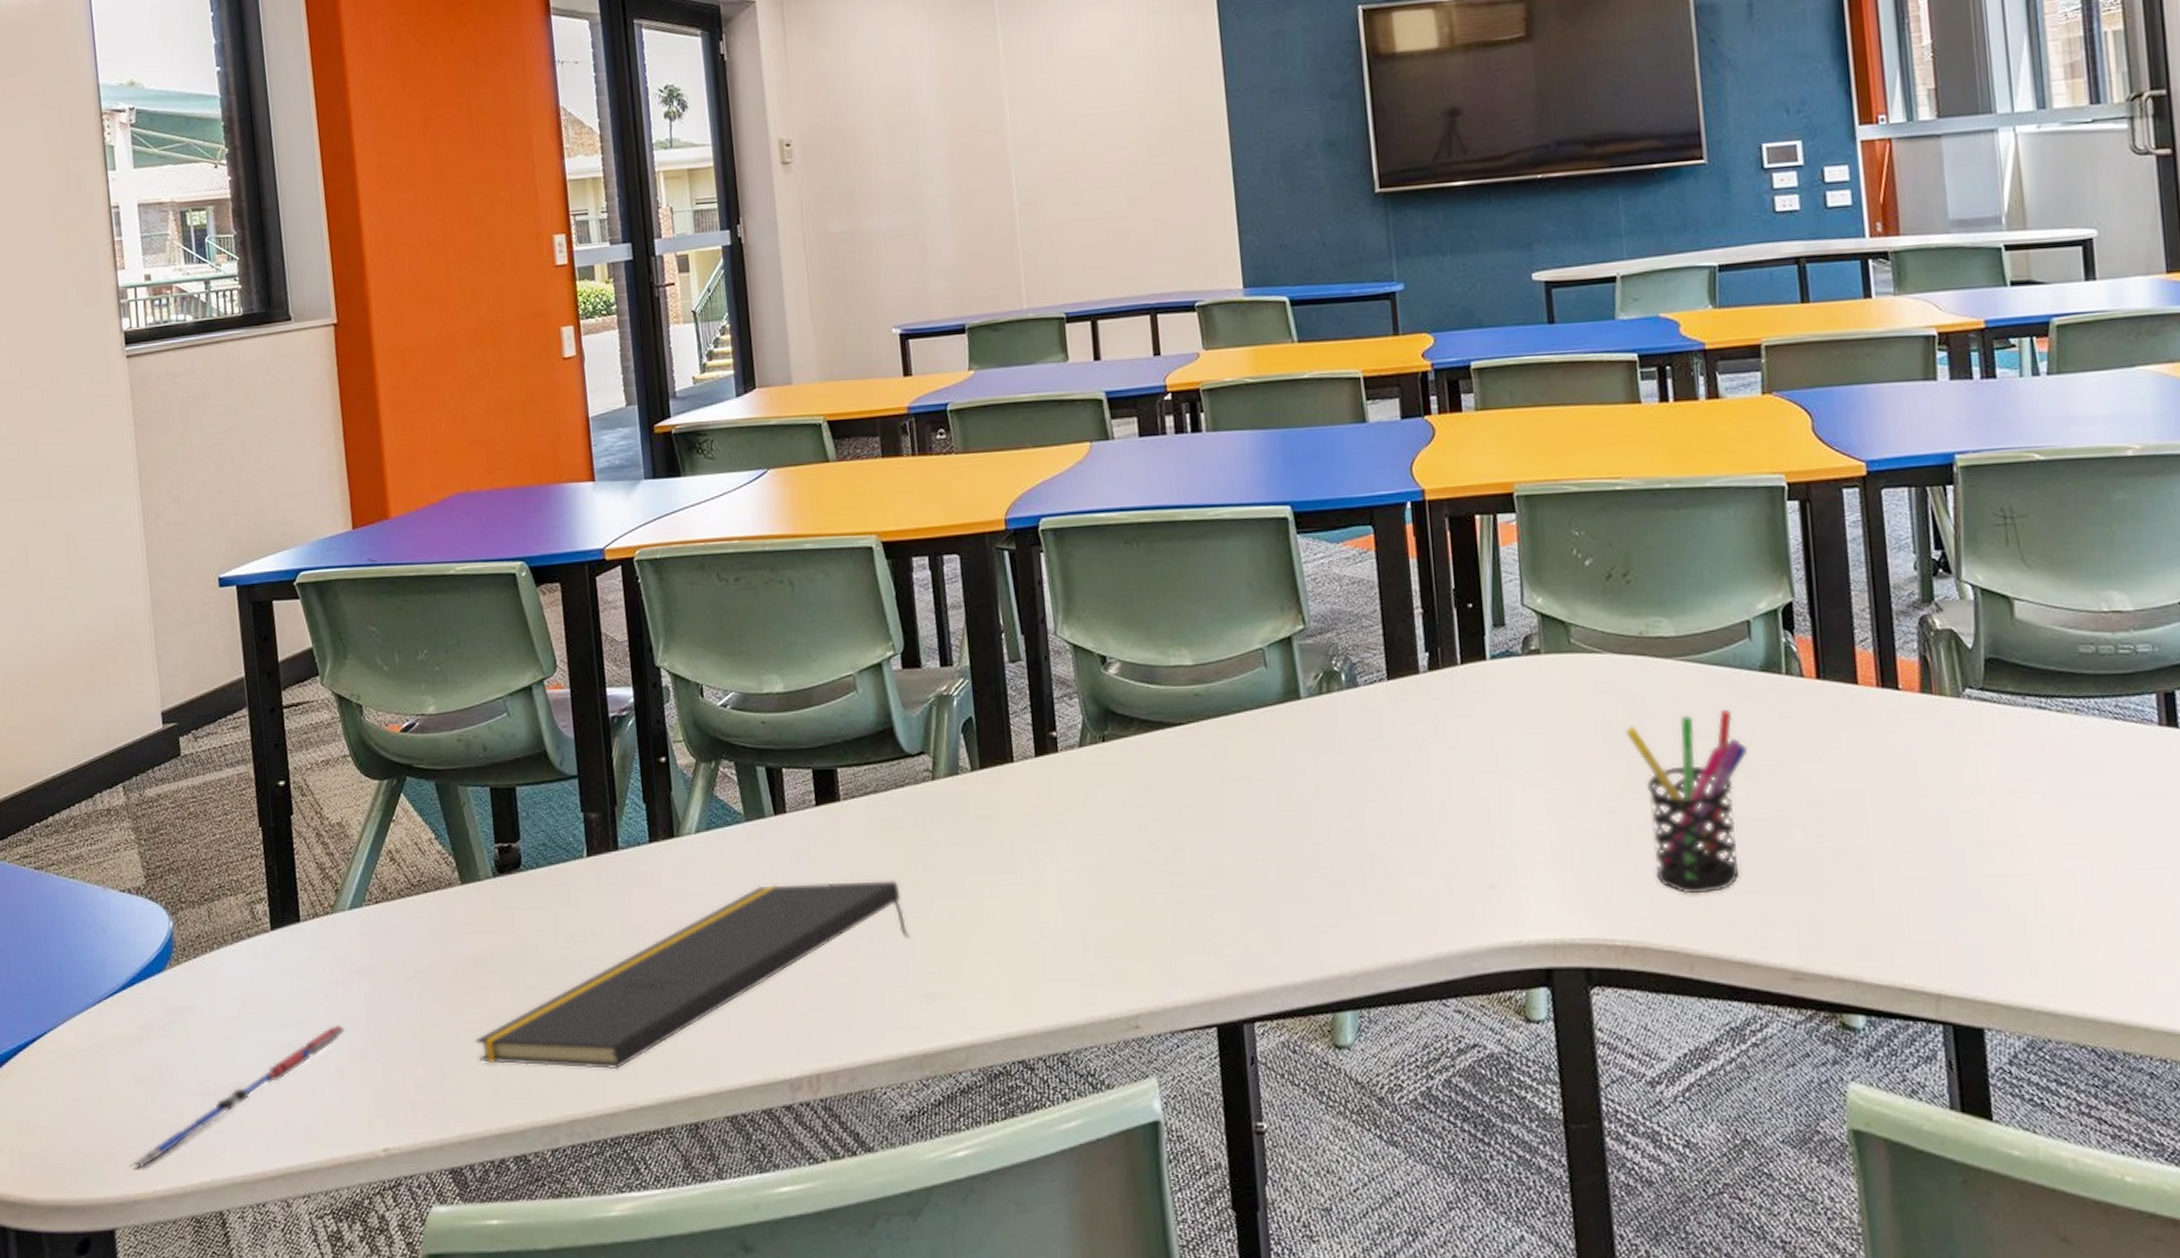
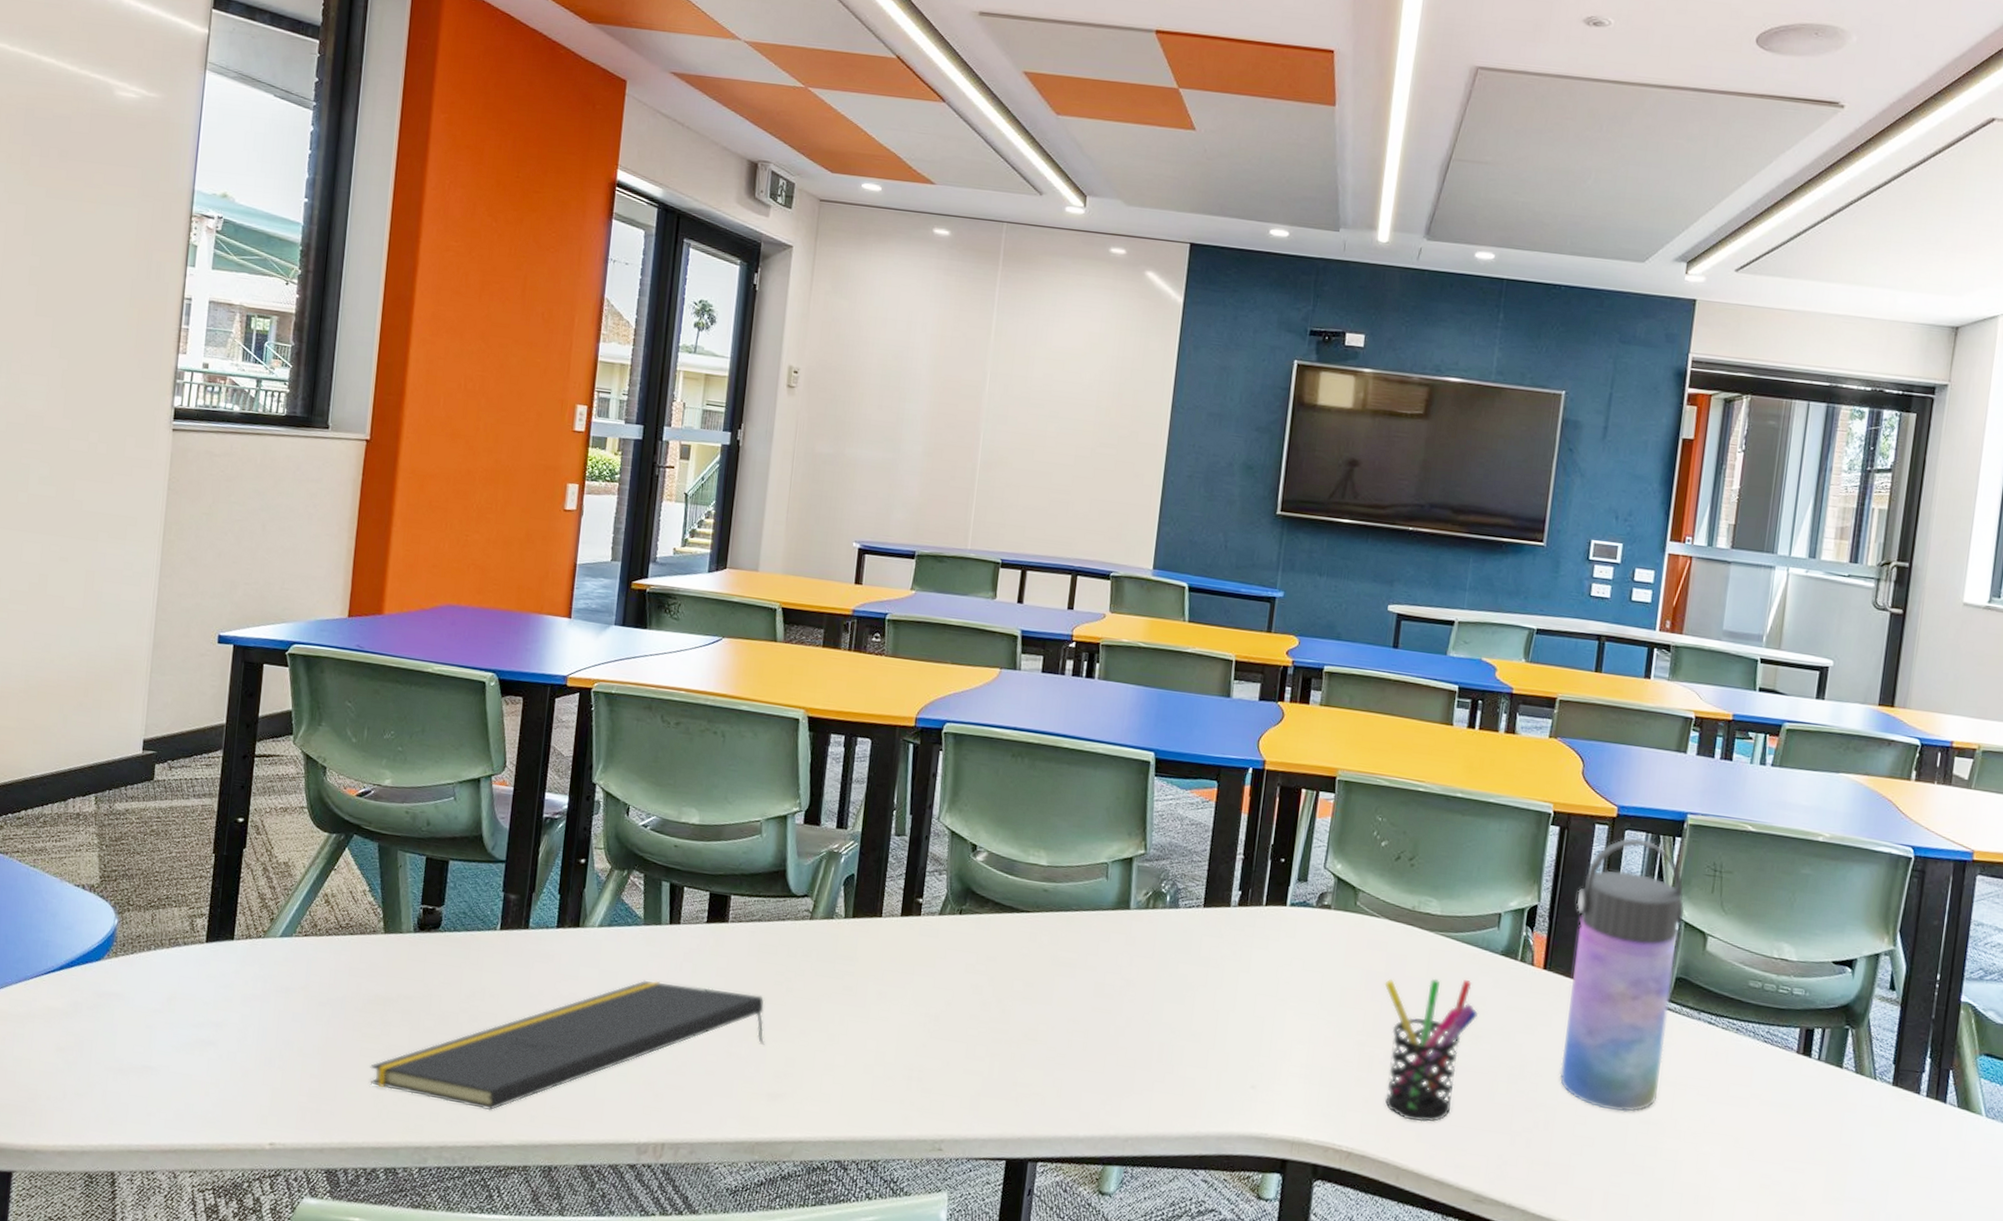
pen: present [131,1024,345,1169] -> none [38,1031,256,1125]
water bottle: none [1838,495,1993,839] -> present [1560,837,1685,1112]

